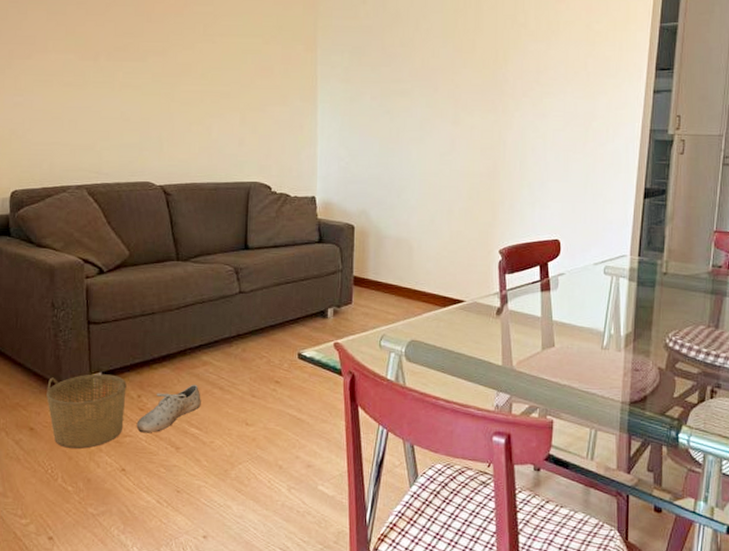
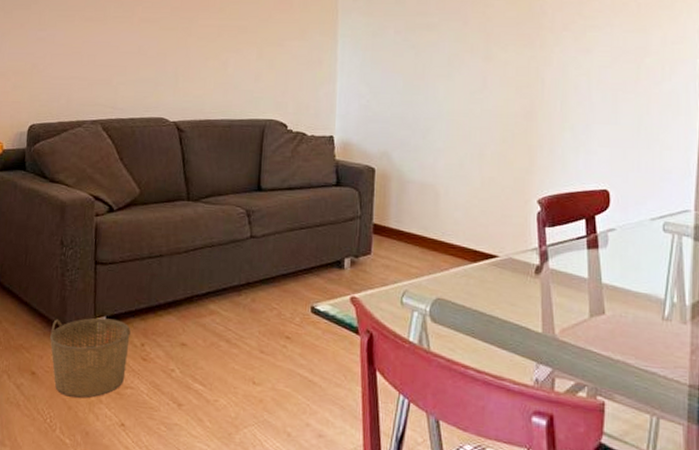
shoe: present [136,384,201,433] -> none [138,334,207,386]

